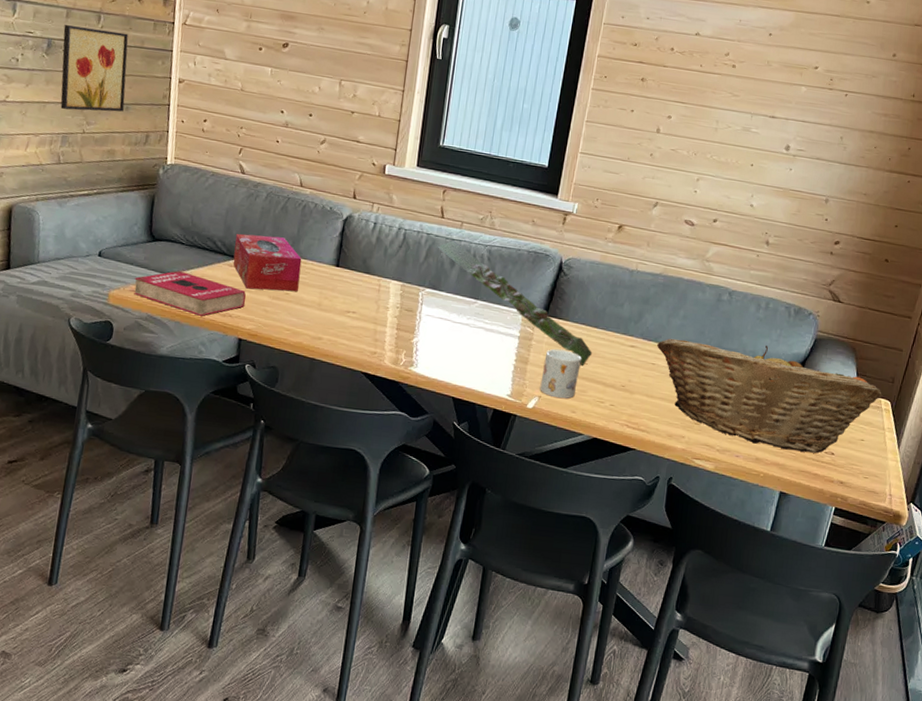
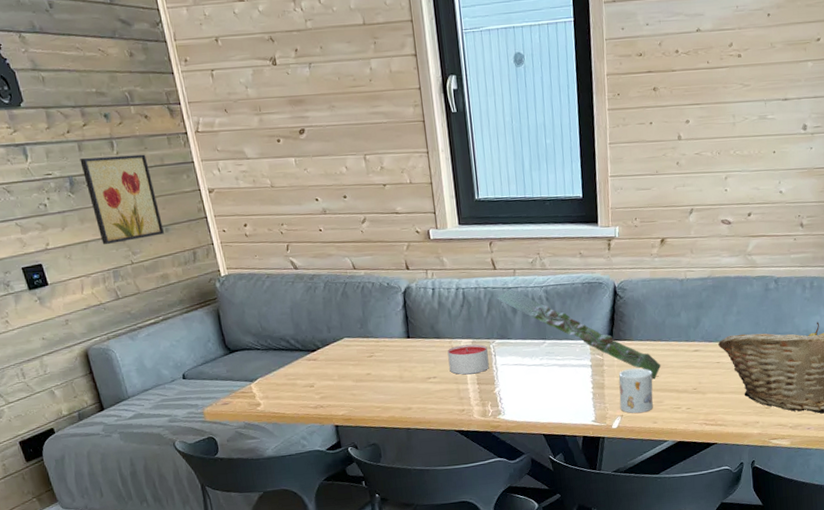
book: present [134,270,246,316] -> none [223,375,332,413]
tissue box: present [233,234,302,292] -> none [305,322,378,378]
candle: none [371,285,416,318] -> present [447,344,489,375]

